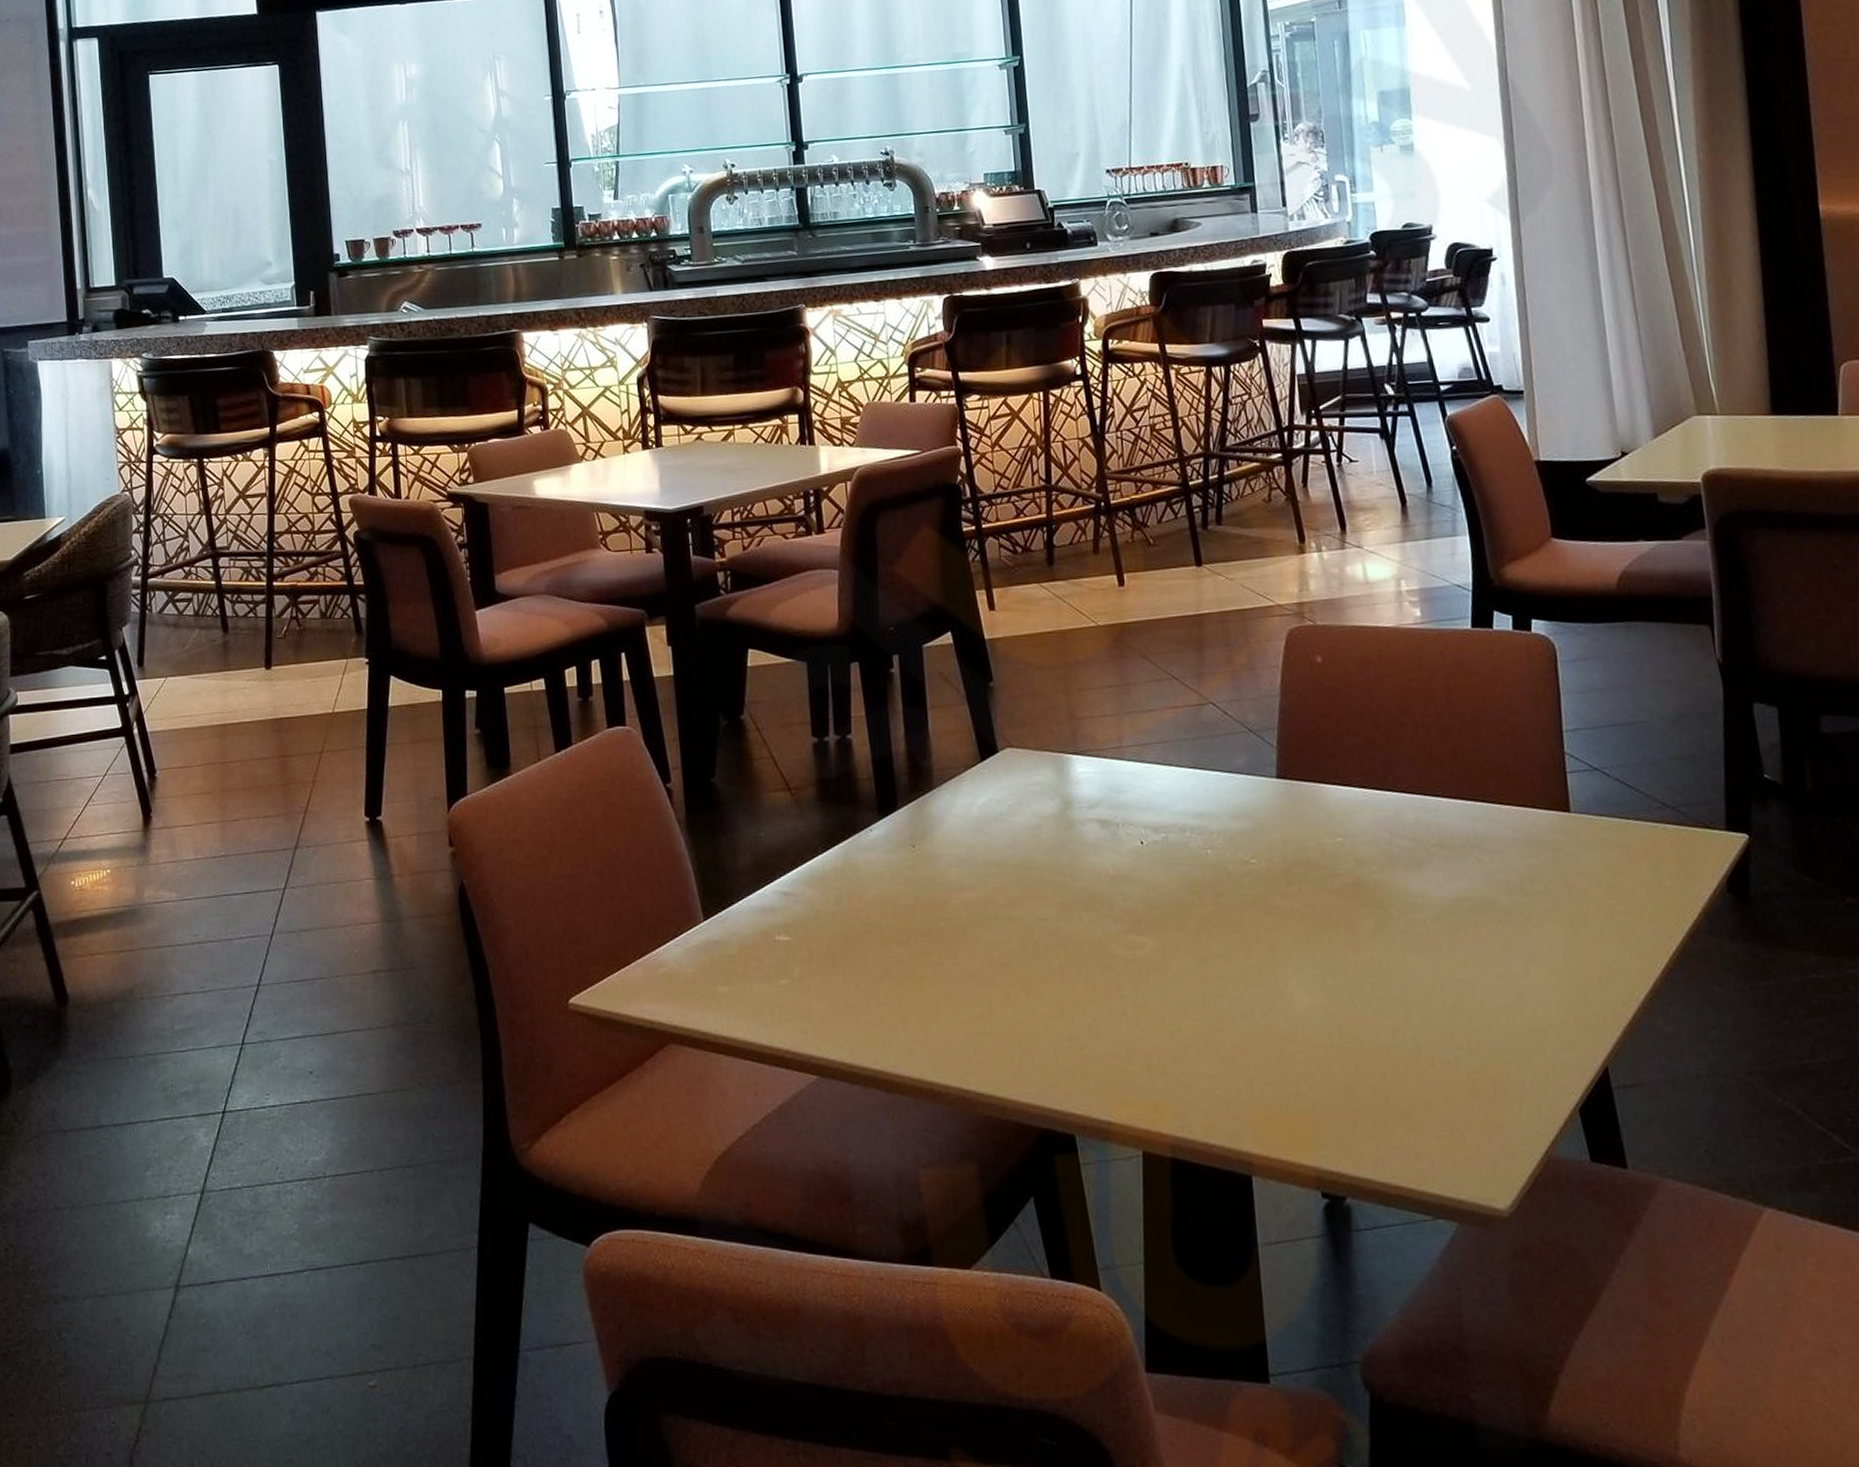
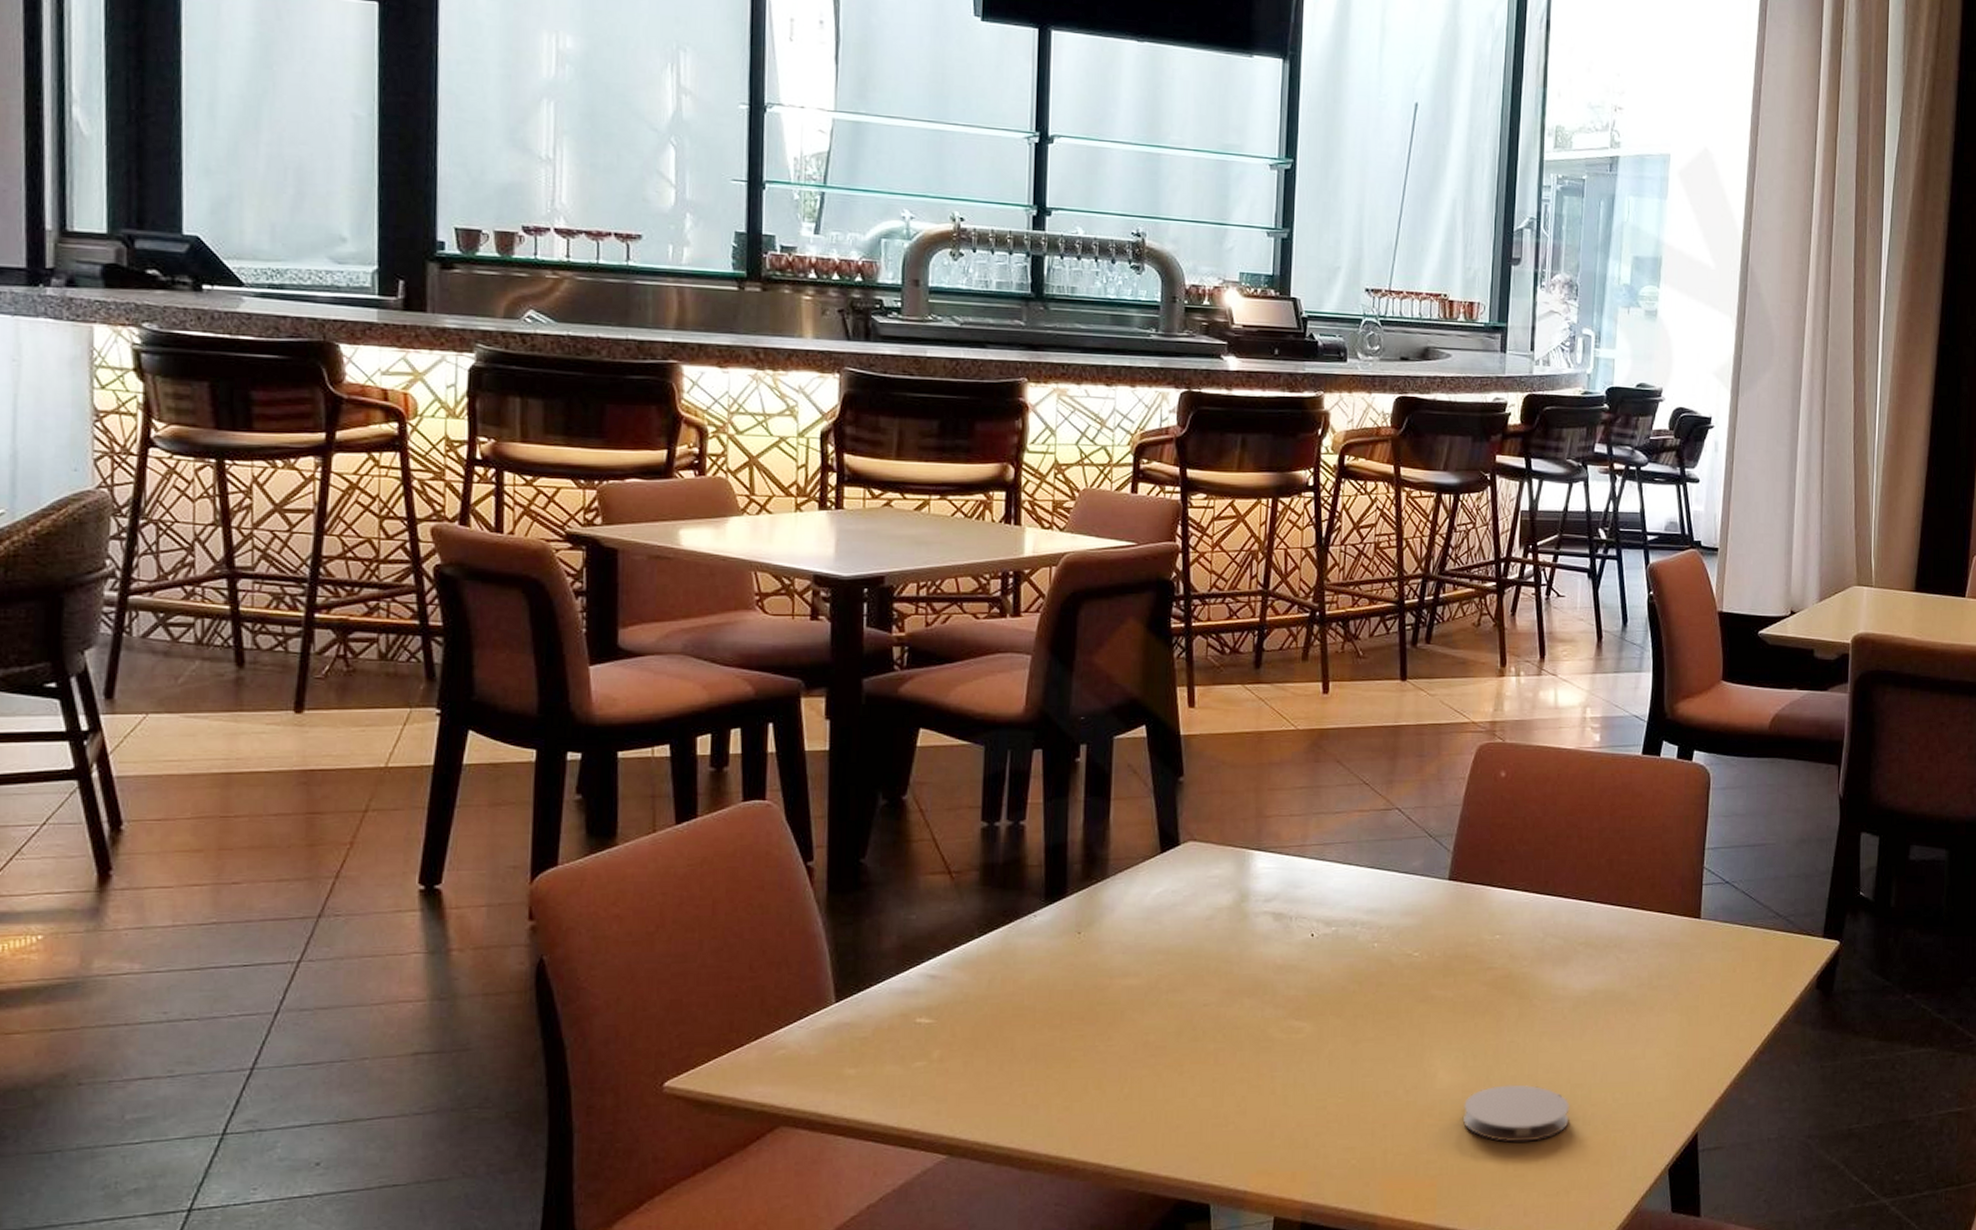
coaster: none [1329,1007,1452,1074] -> present [1463,1084,1570,1142]

